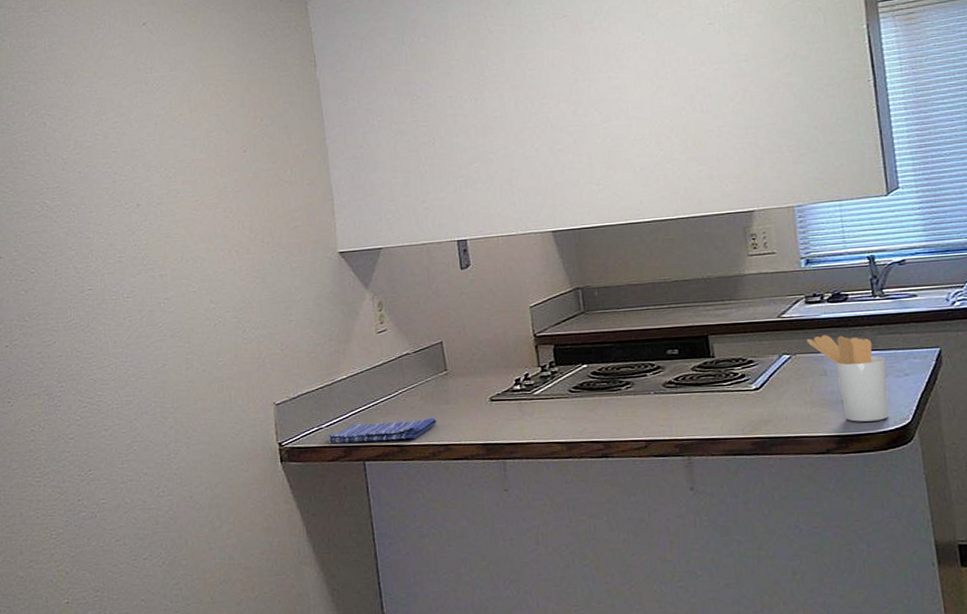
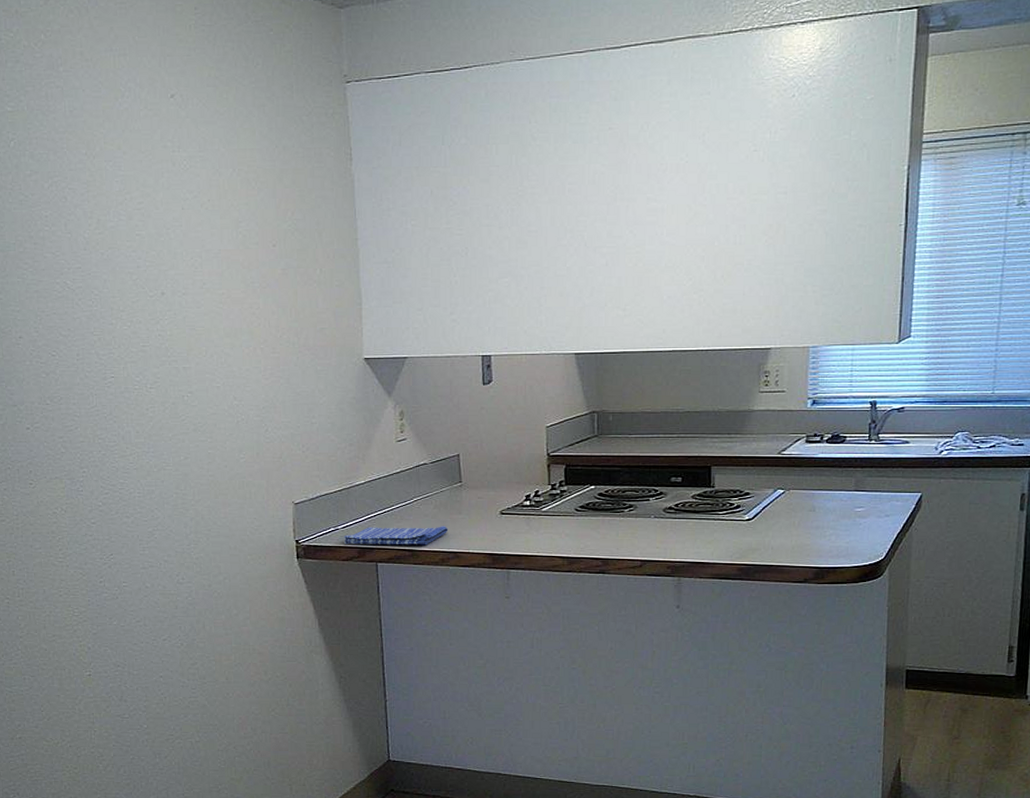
utensil holder: present [806,335,889,422] -> none [801,473,871,556]

